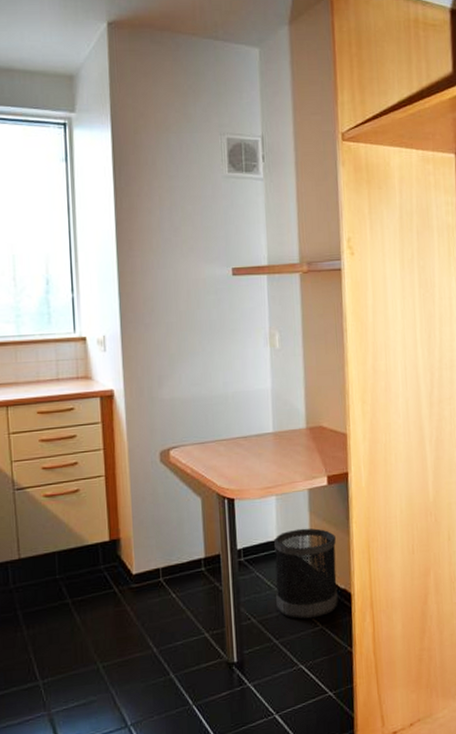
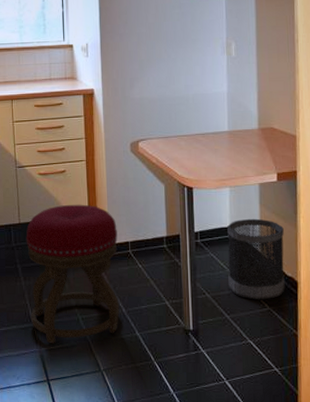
stool: none [28,528,149,703] -> present [26,204,119,344]

